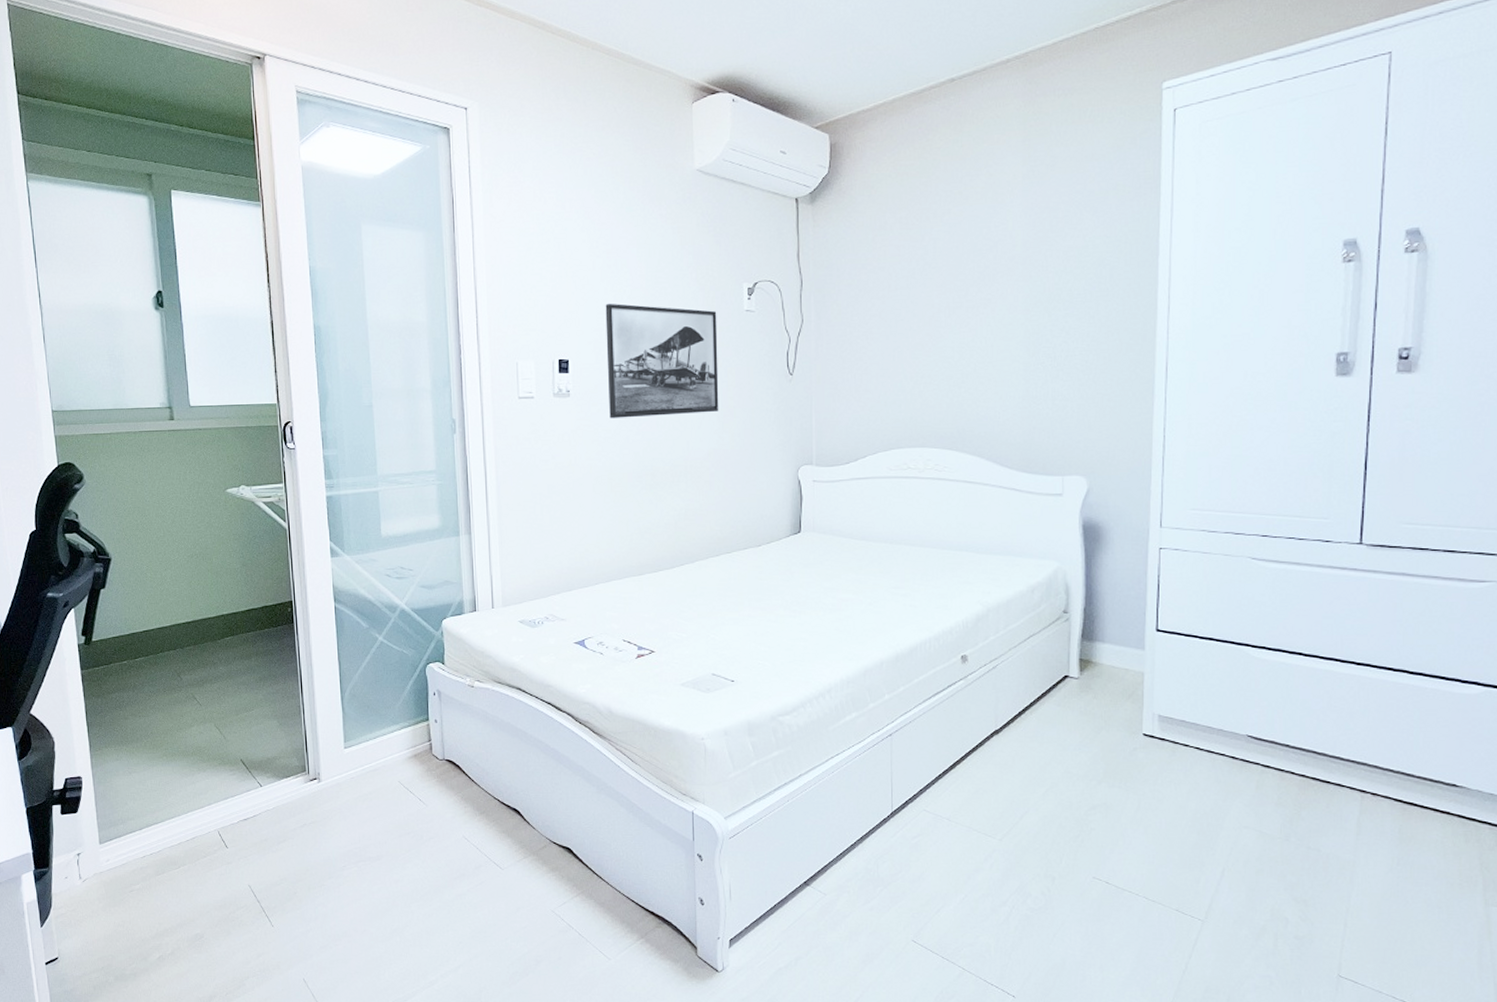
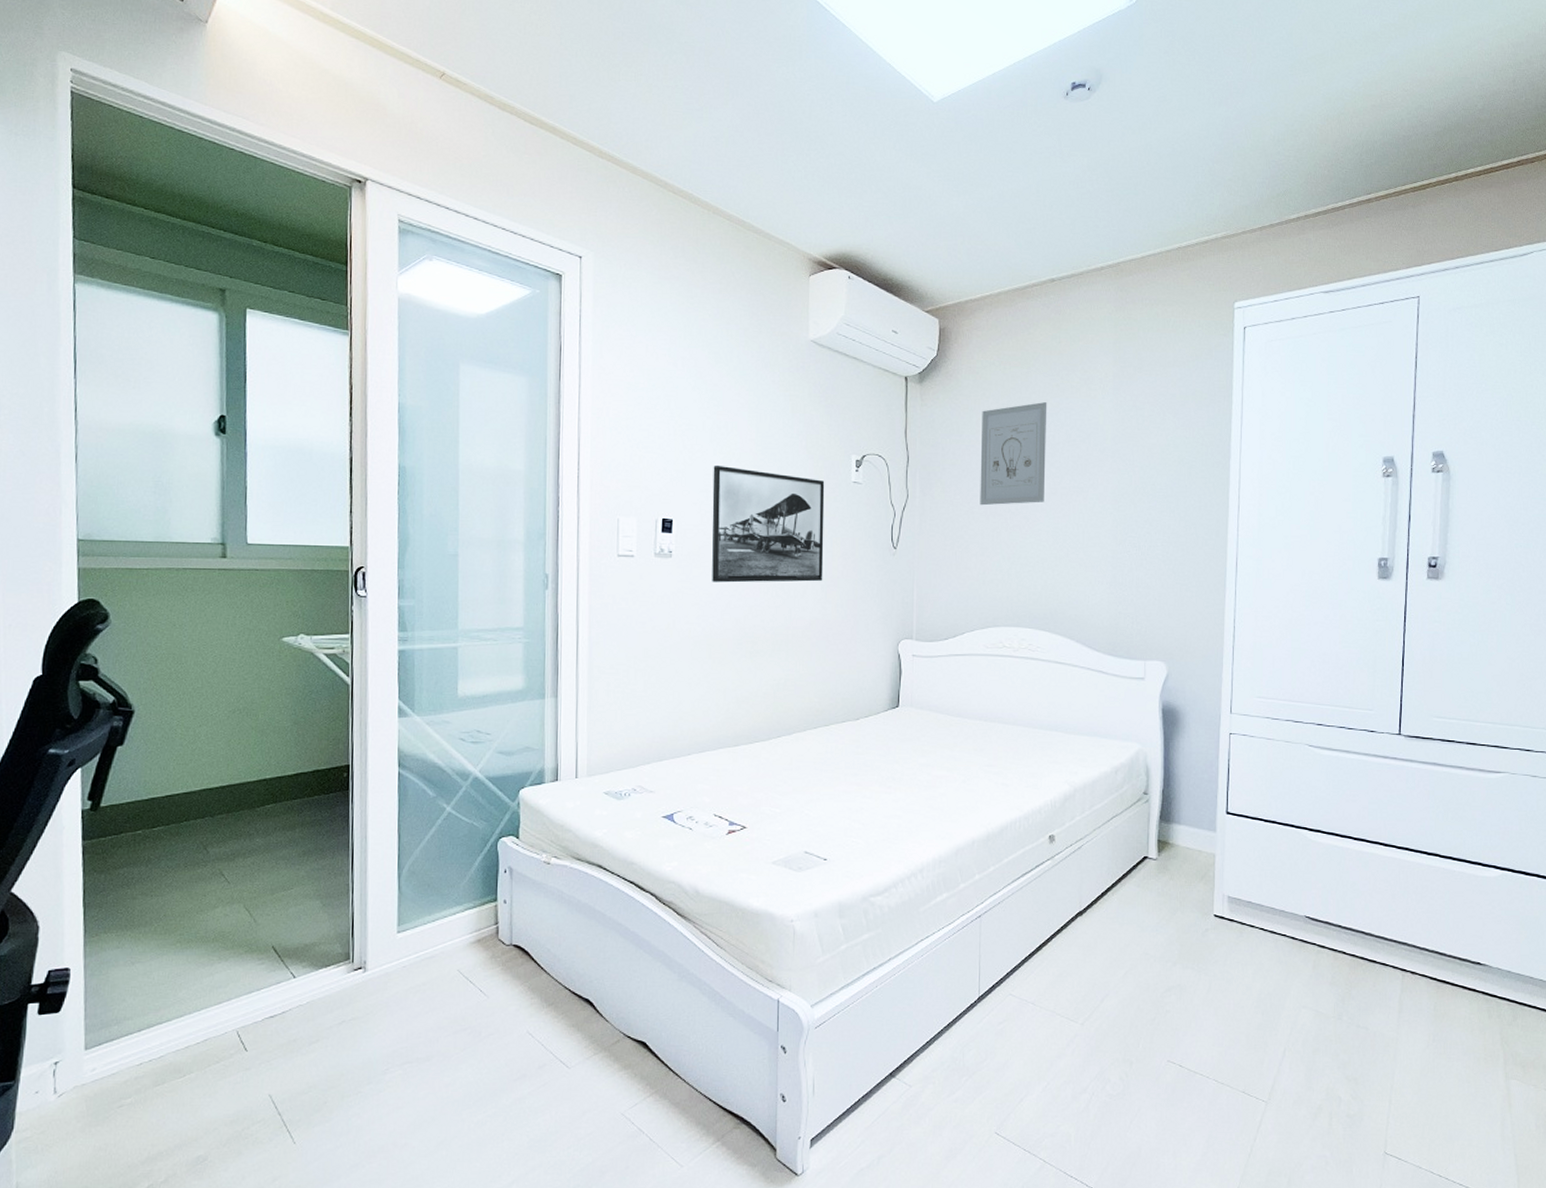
wall art: none [878,212,950,325] -> present [980,402,1047,506]

